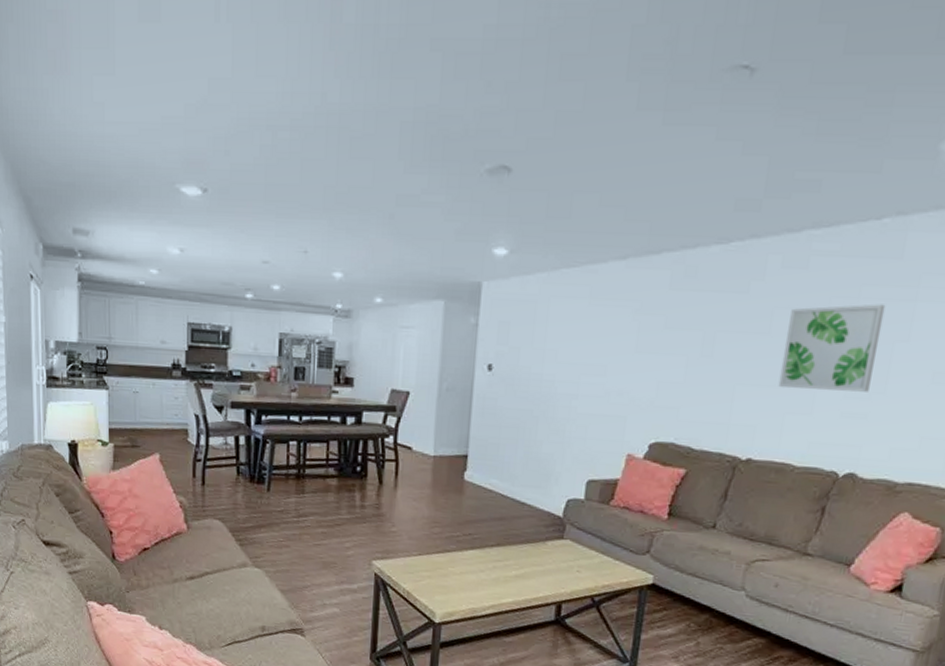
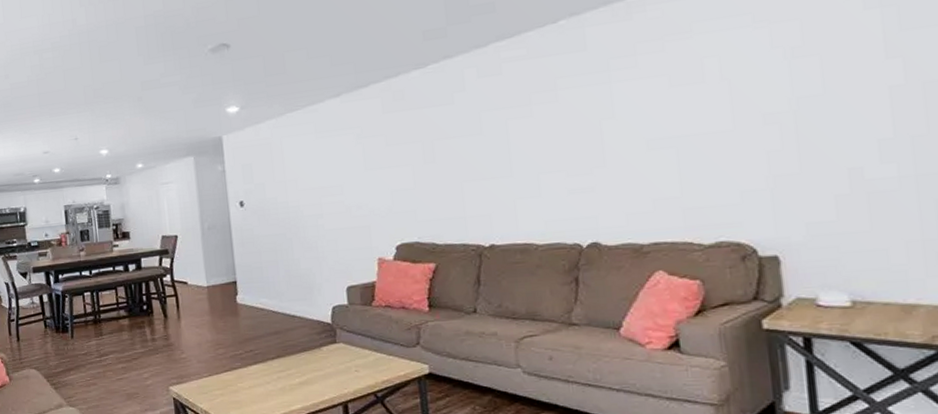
wall art: present [778,304,886,392] -> none [496,91,589,178]

